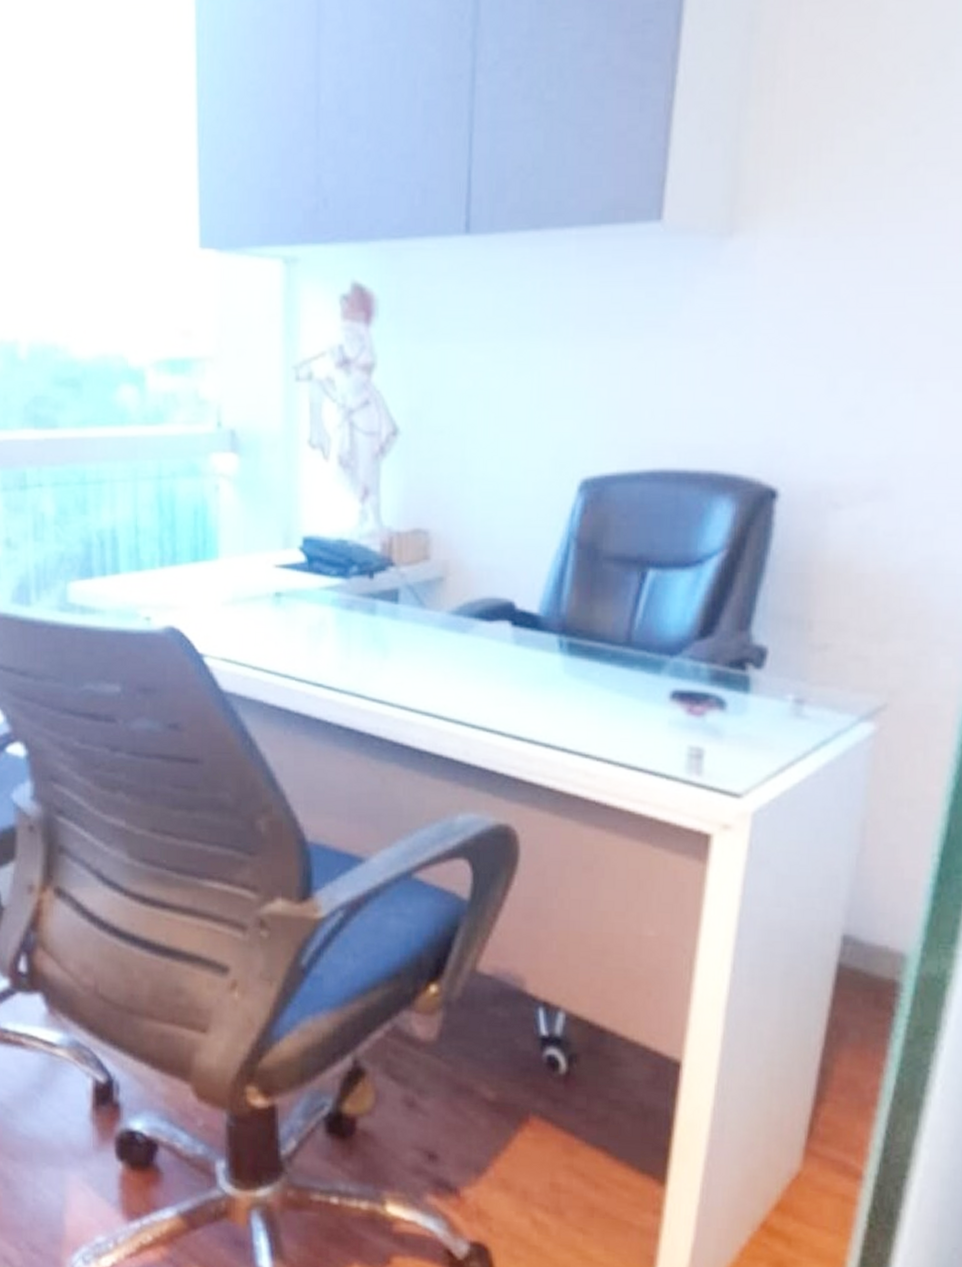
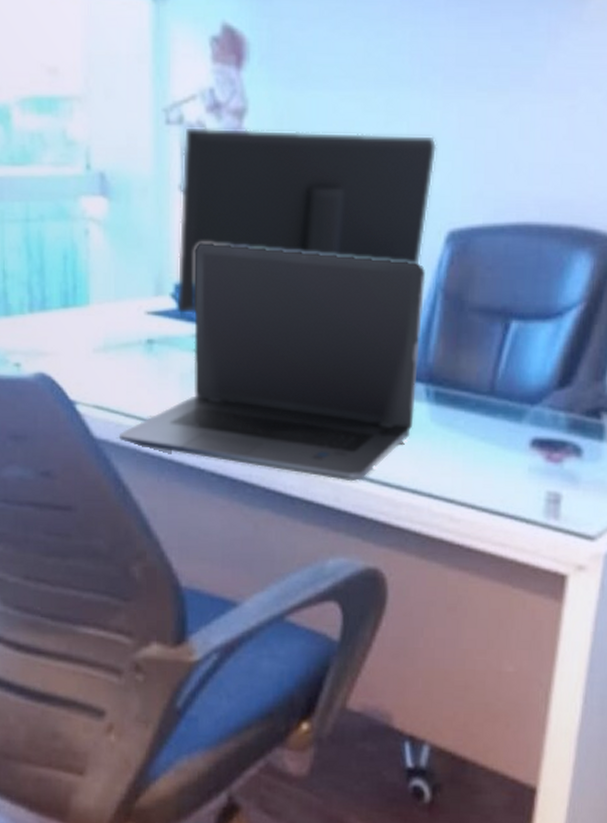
laptop computer: none [247,497,558,735] -> present [120,244,426,482]
computer monitor: none [303,382,569,567] -> present [175,126,437,315]

